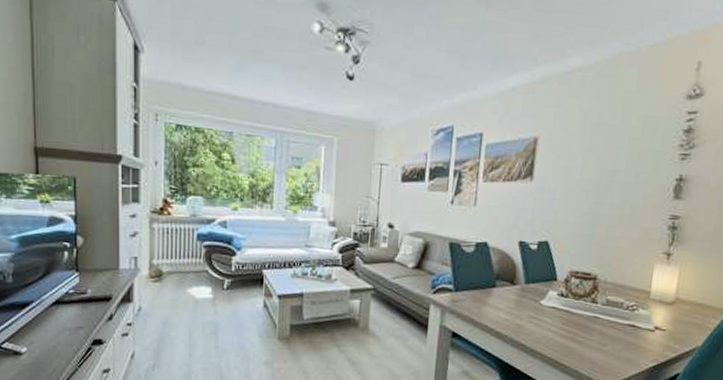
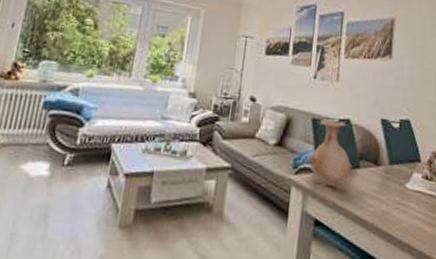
vase: none [445,243,489,304] -> present [307,119,353,187]

